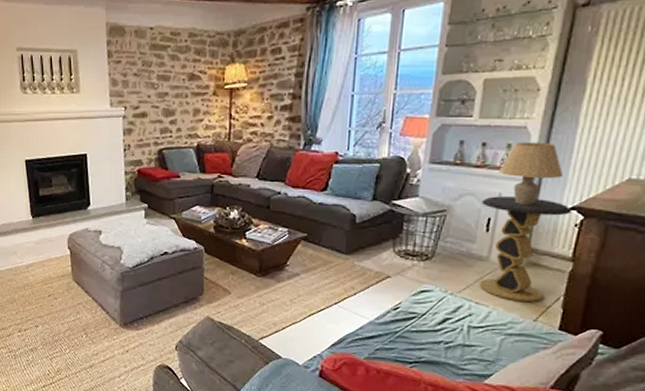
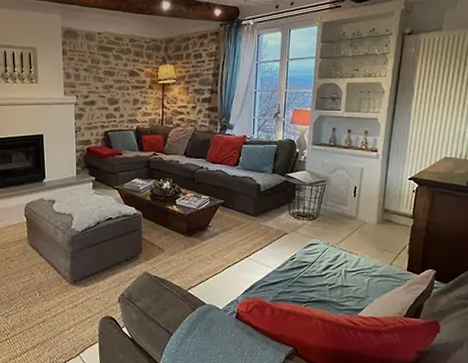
side table: present [478,196,572,303] -> none [350,170,410,251]
table lamp: present [498,142,563,205] -> none [360,130,403,176]

